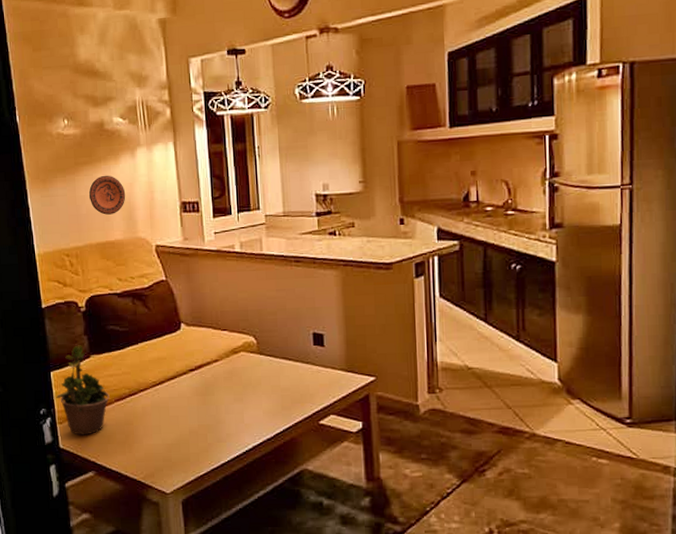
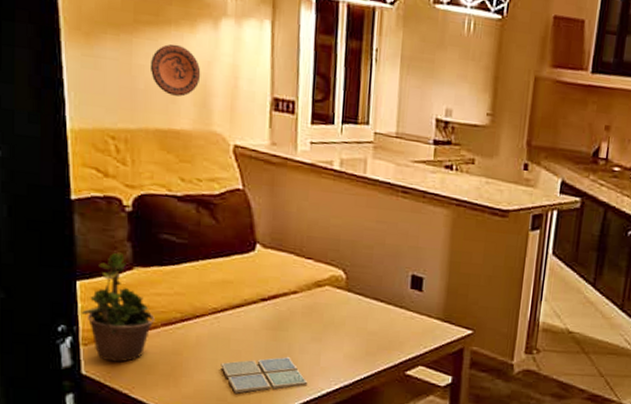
drink coaster: none [163,418,236,454] -> present [221,357,308,394]

